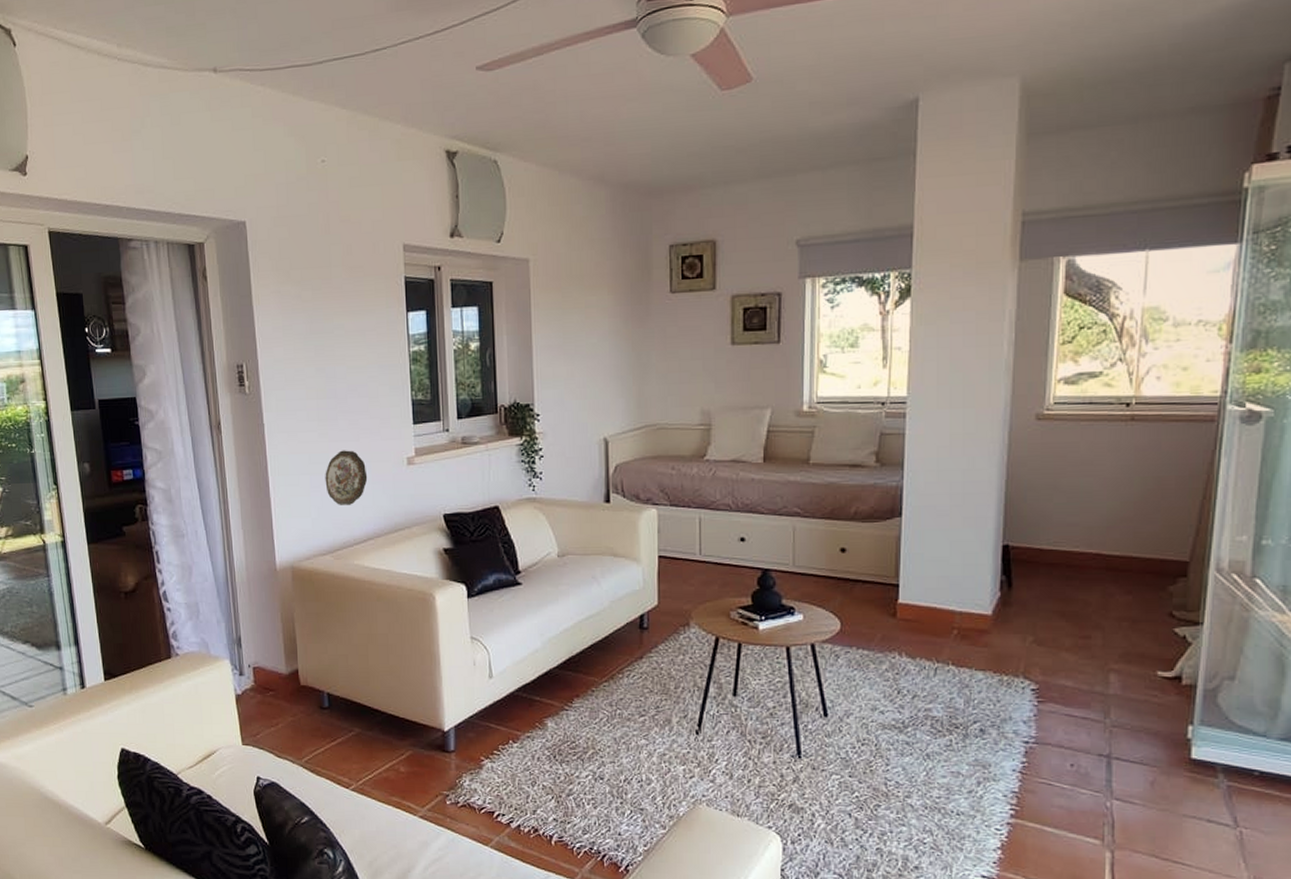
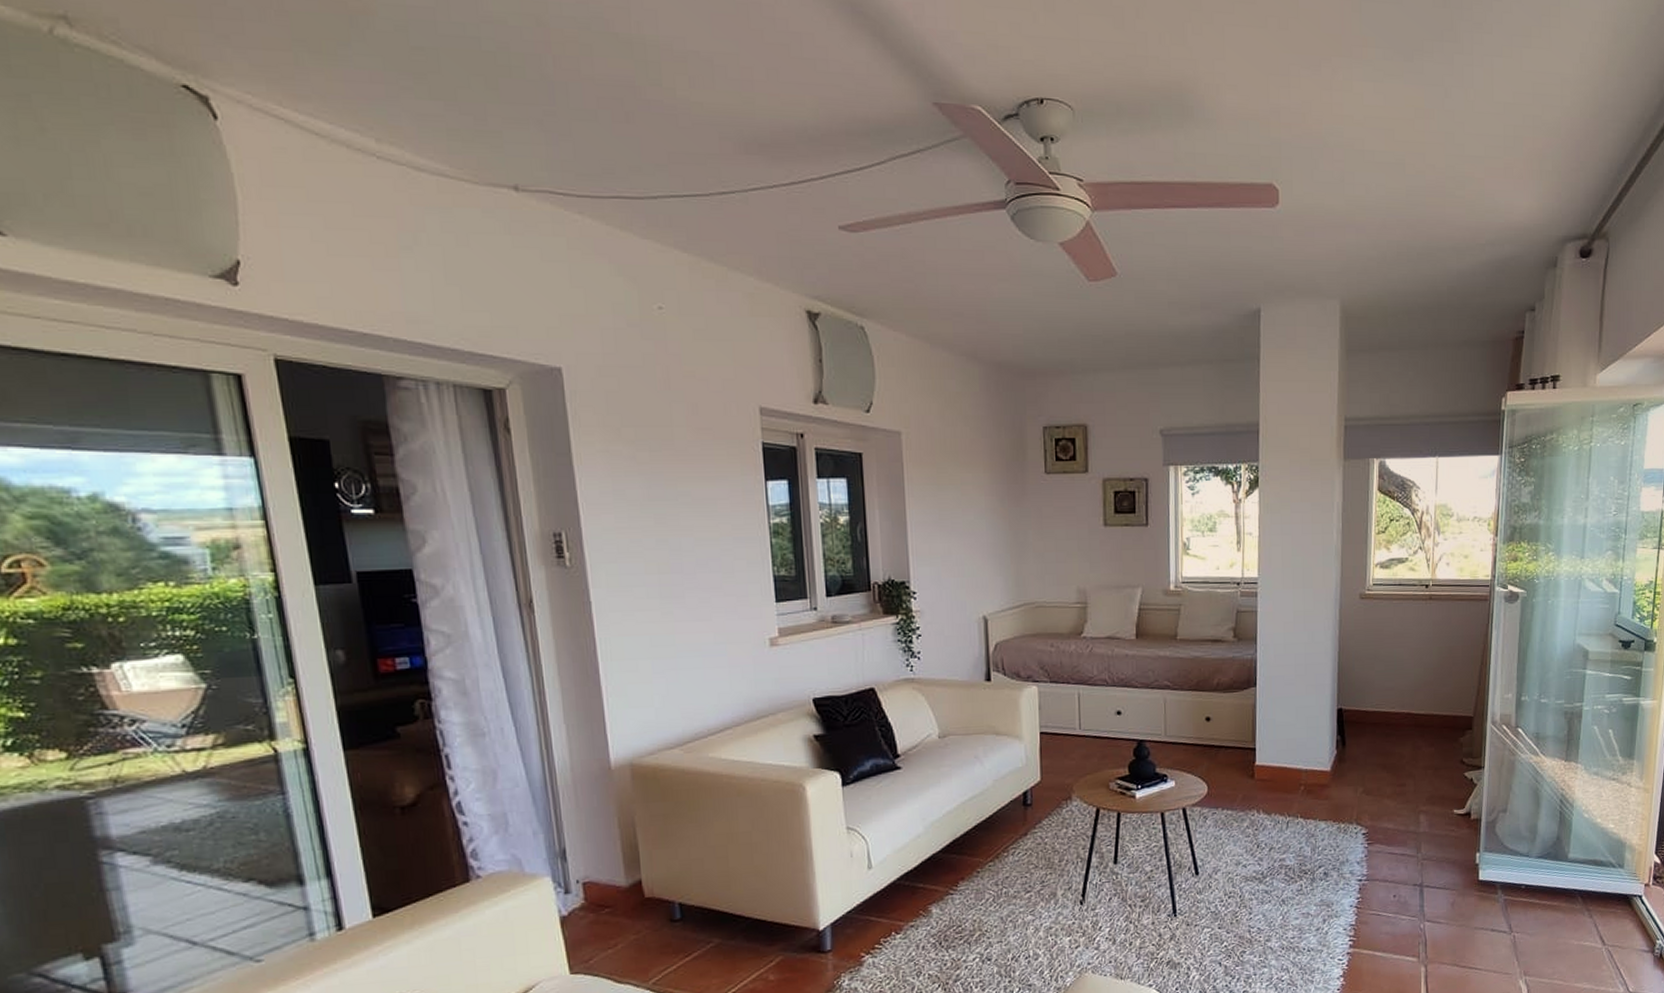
decorative plate: present [325,450,368,505] -> none [670,631,723,692]

